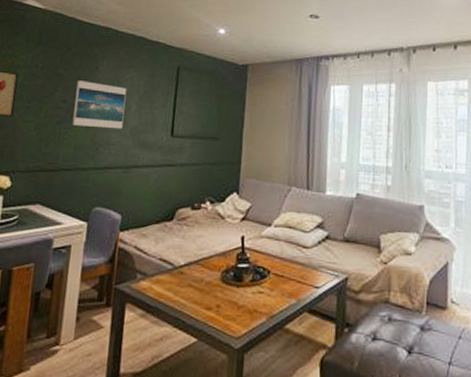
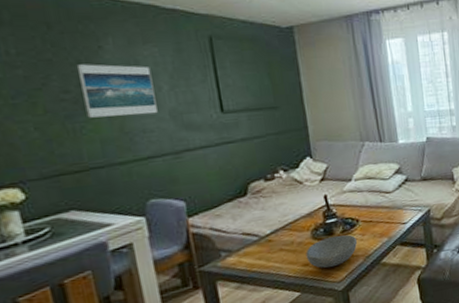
bowl: none [211,283,265,319] -> present [306,234,358,268]

